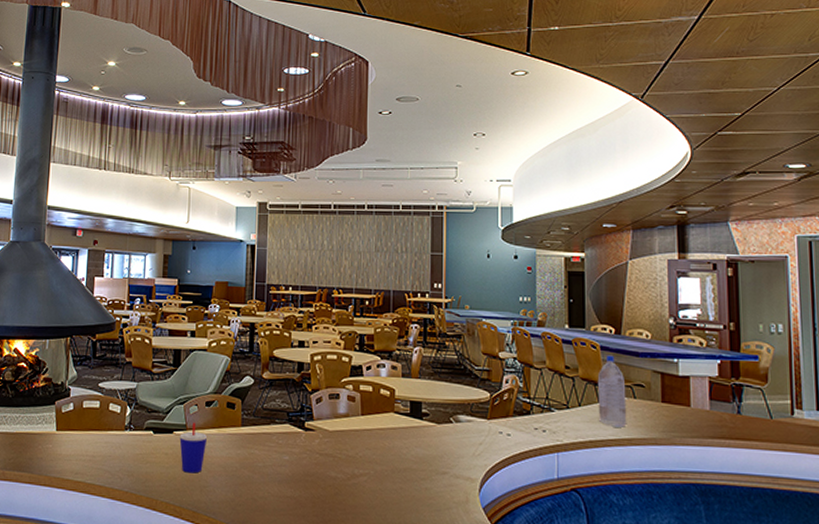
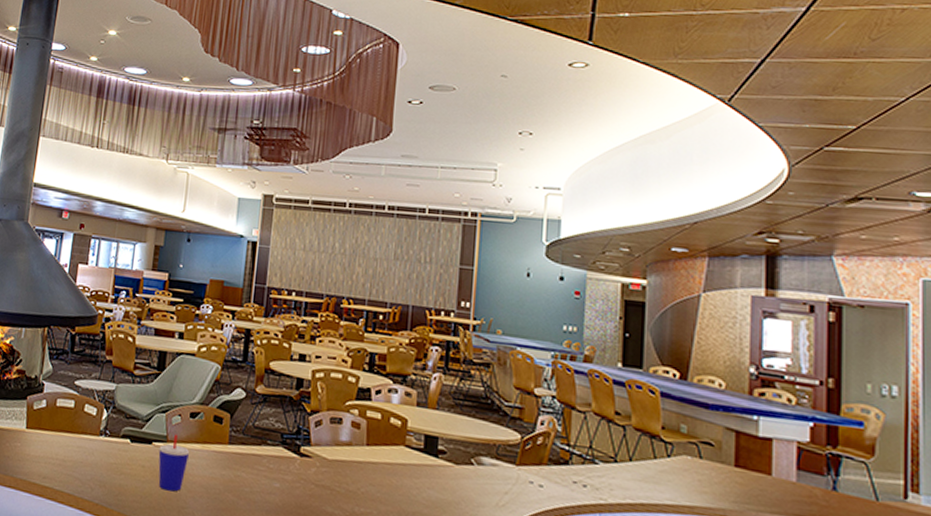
water bottle: present [597,355,627,427] -> none [653,403,690,492]

